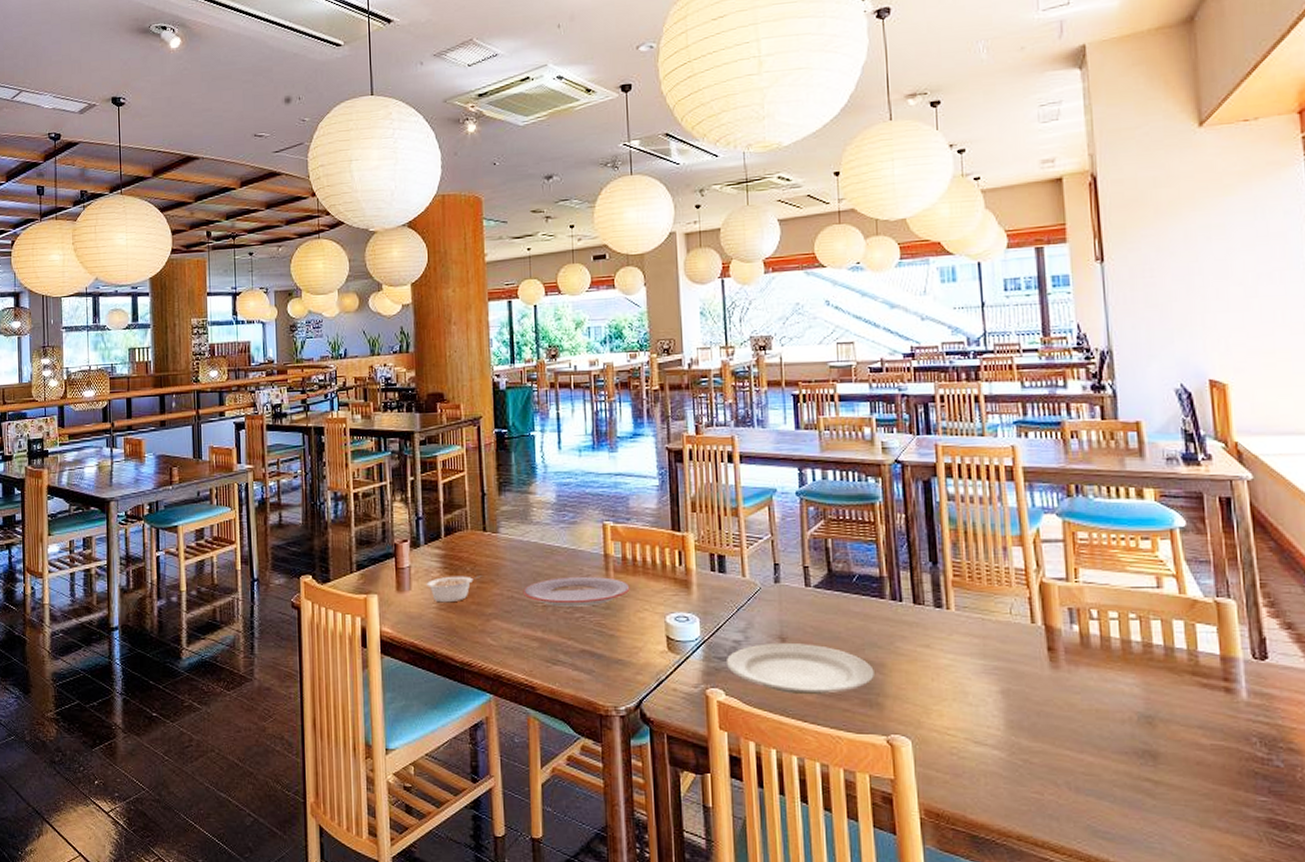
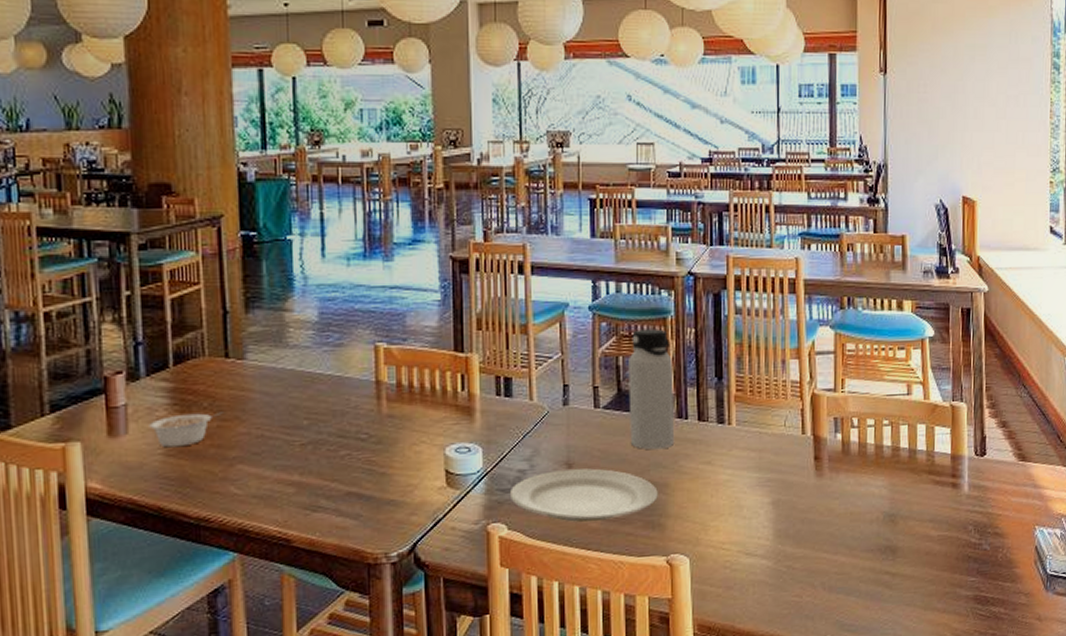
plate: present [524,576,630,607] -> none [277,406,405,444]
water bottle: none [837,513,890,630] -> present [628,329,675,450]

